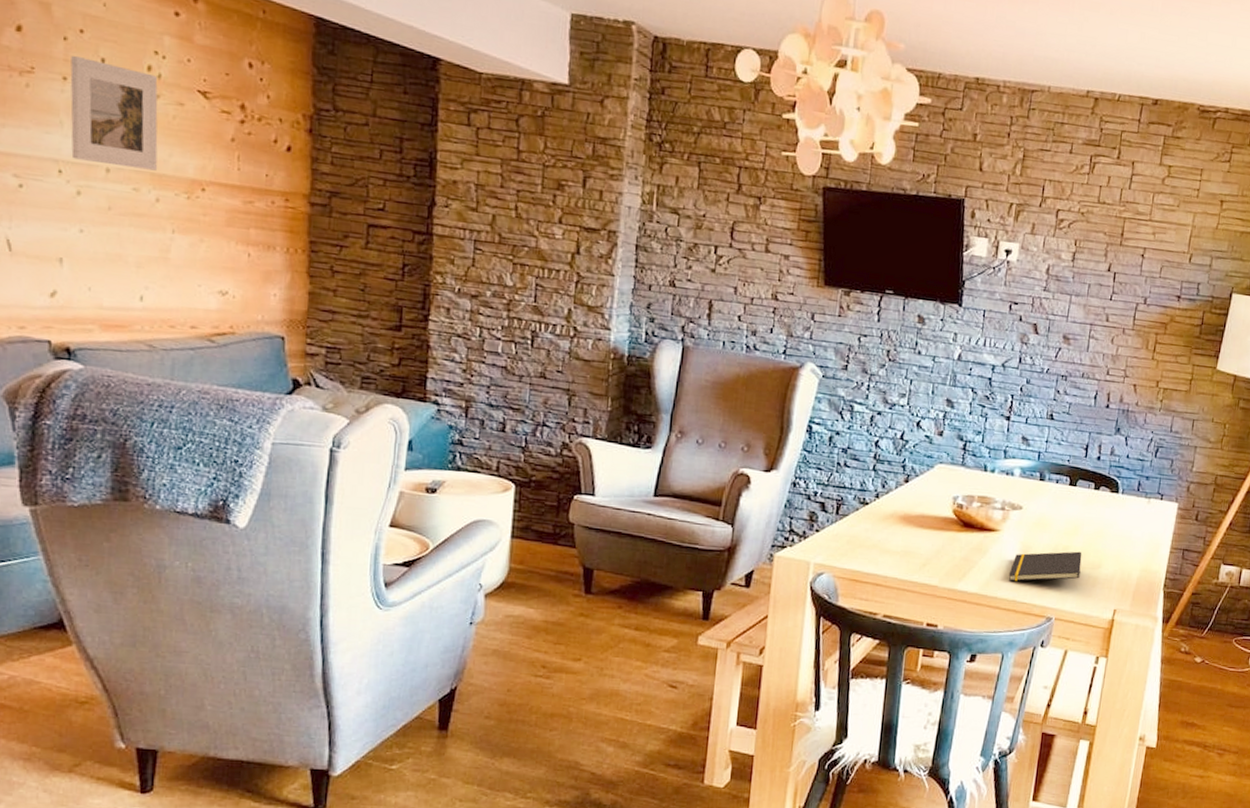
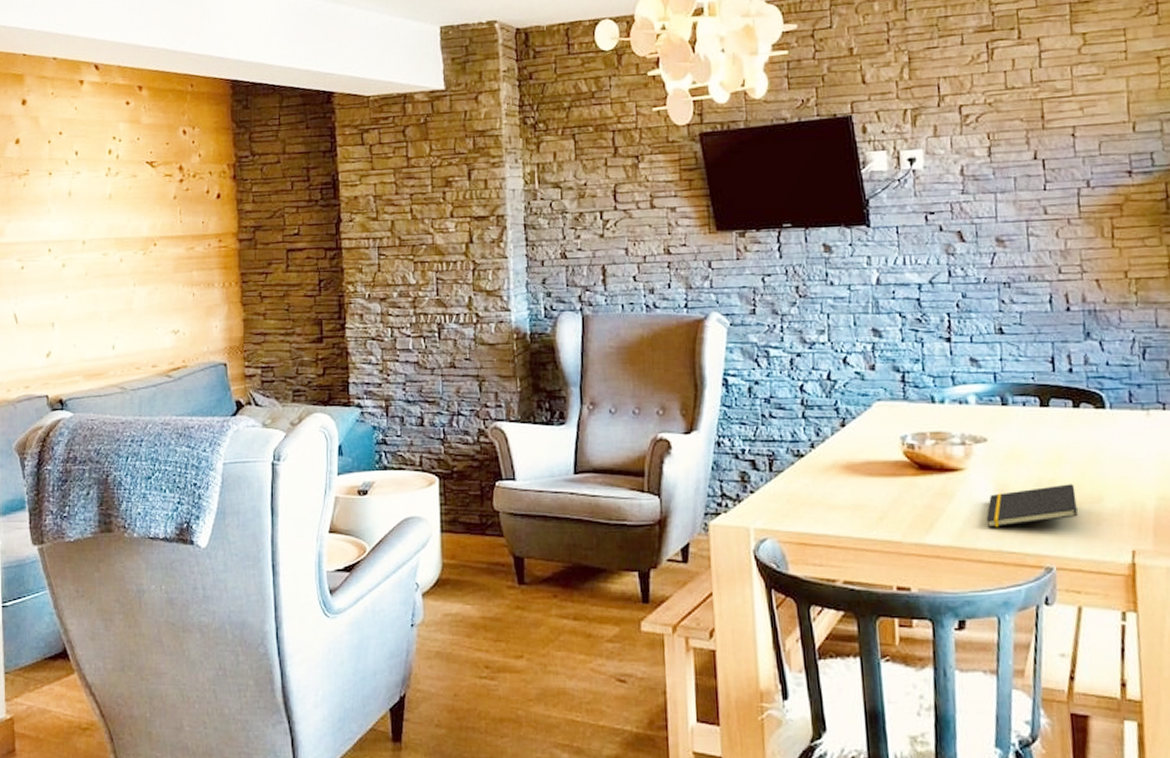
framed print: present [70,55,158,171] -> none [54,153,119,238]

